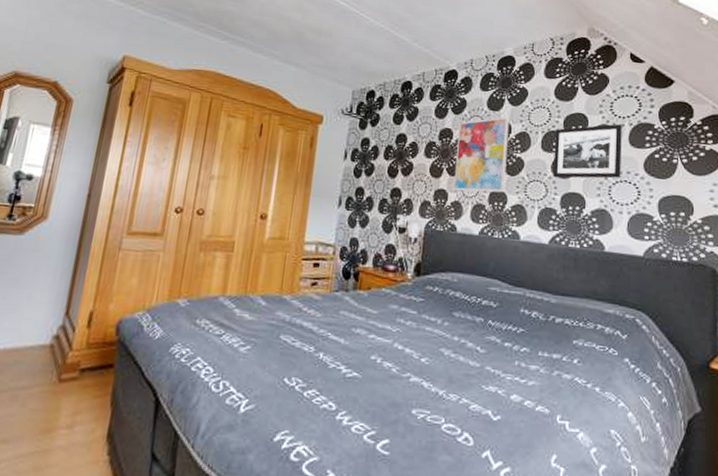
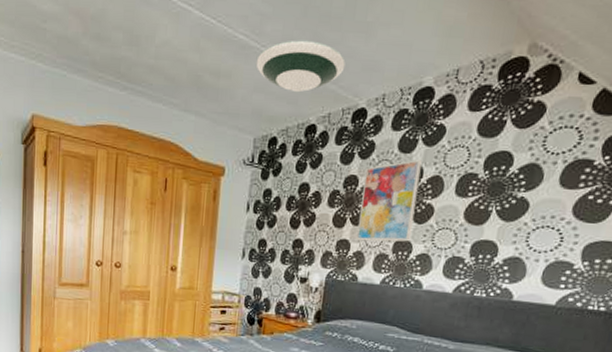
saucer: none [355,9,437,53] -> present [256,40,345,93]
picture frame: present [553,124,622,179] -> none [465,162,554,225]

